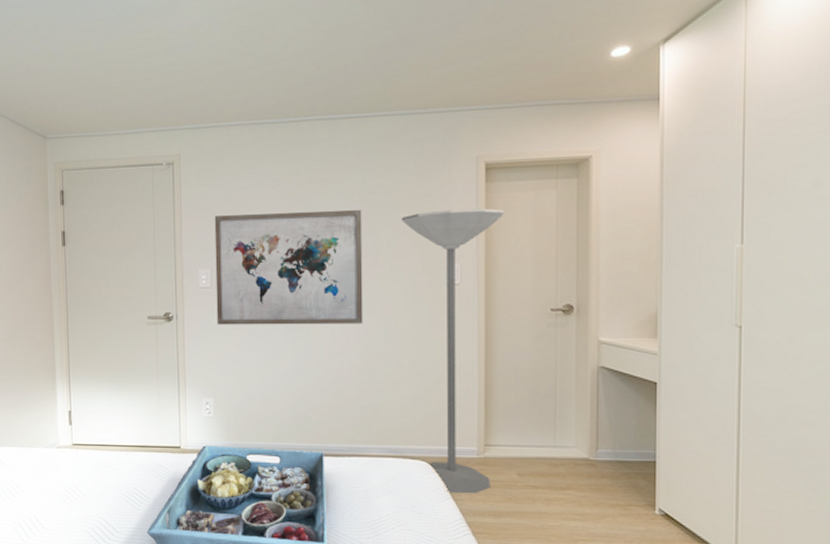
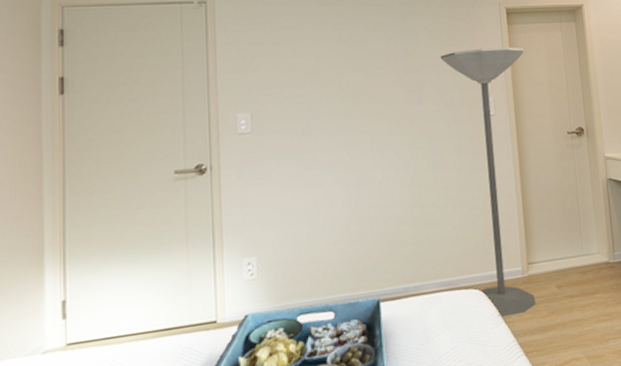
wall art: present [214,209,363,325] -> none [254,48,412,174]

